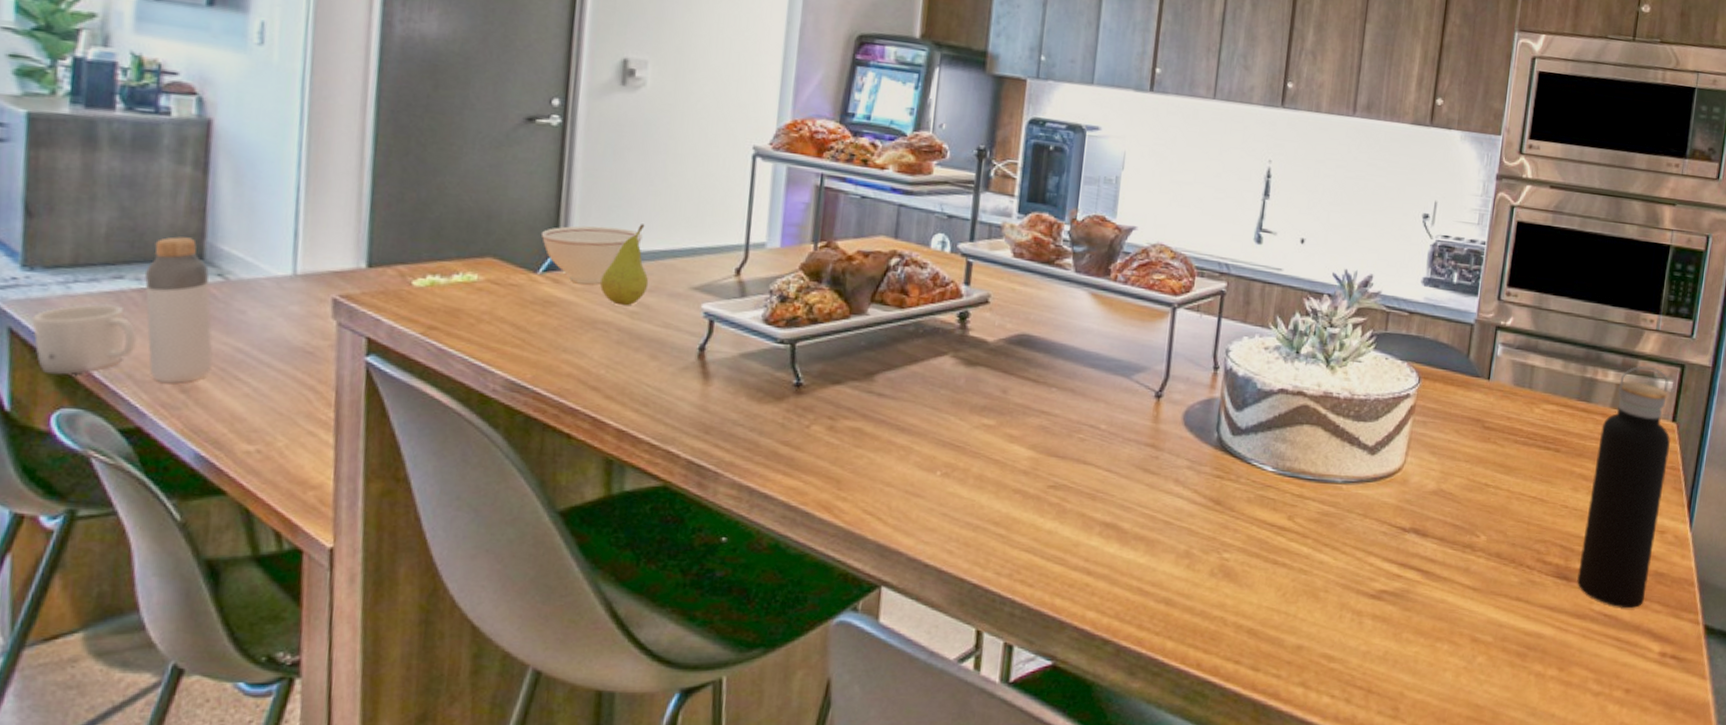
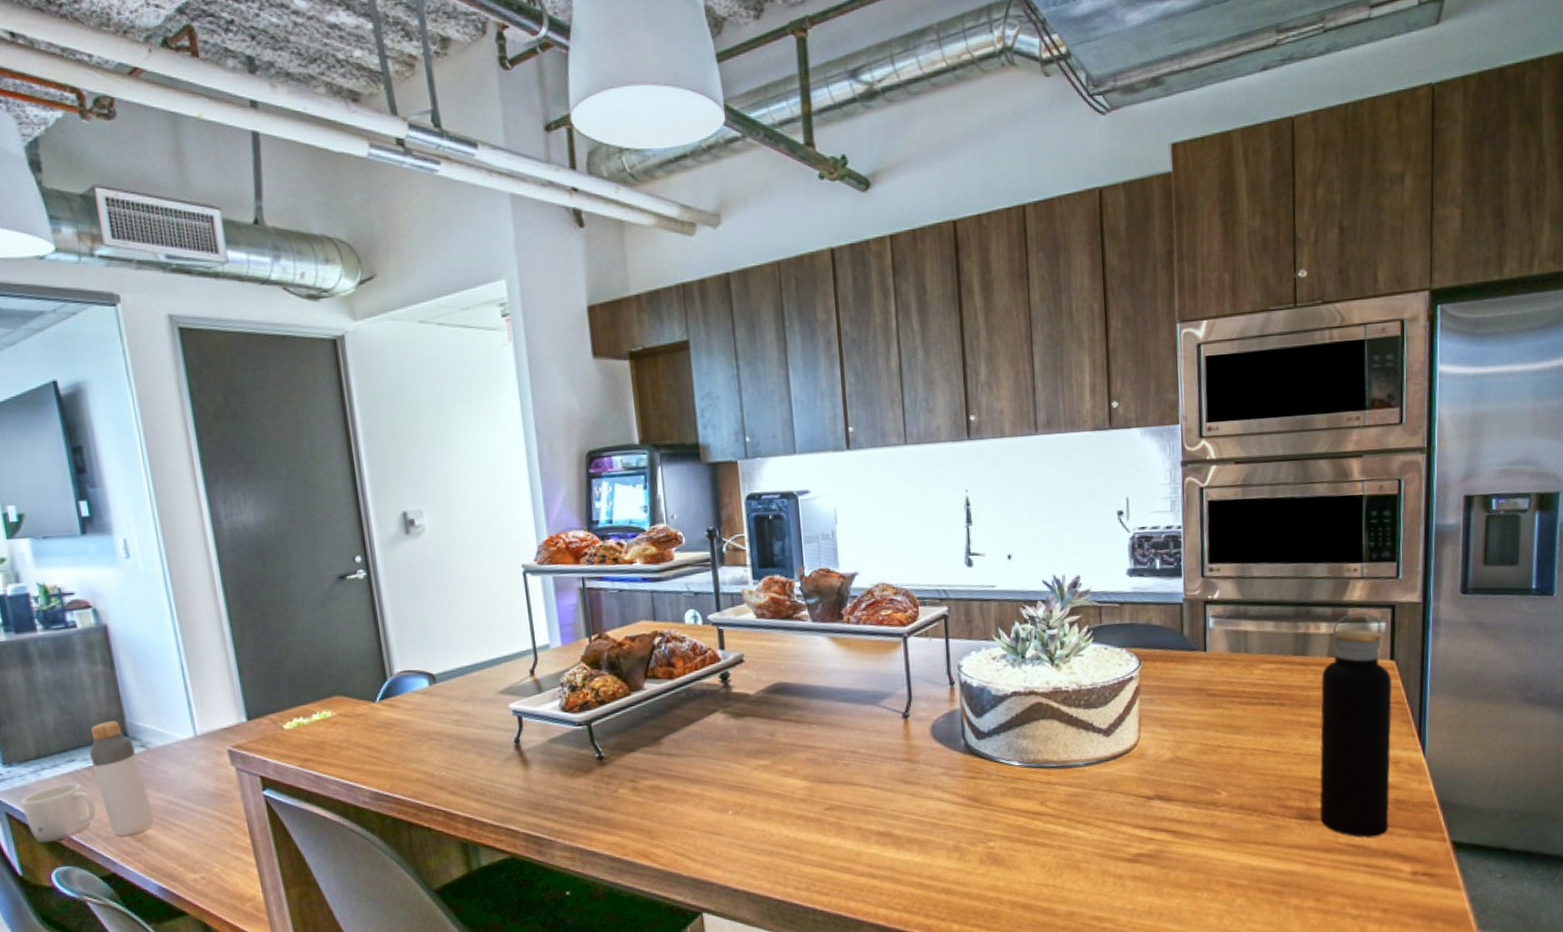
bowl: present [540,225,643,285] -> none [371,653,451,706]
fruit: present [600,224,649,306] -> none [425,647,464,717]

